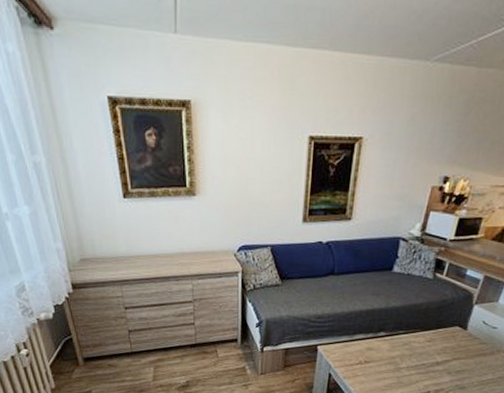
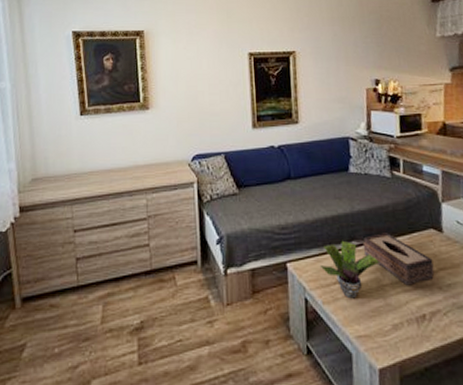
potted plant: none [347,330,401,376] -> present [319,240,379,299]
tissue box: none [389,327,450,370] -> present [362,233,435,286]

